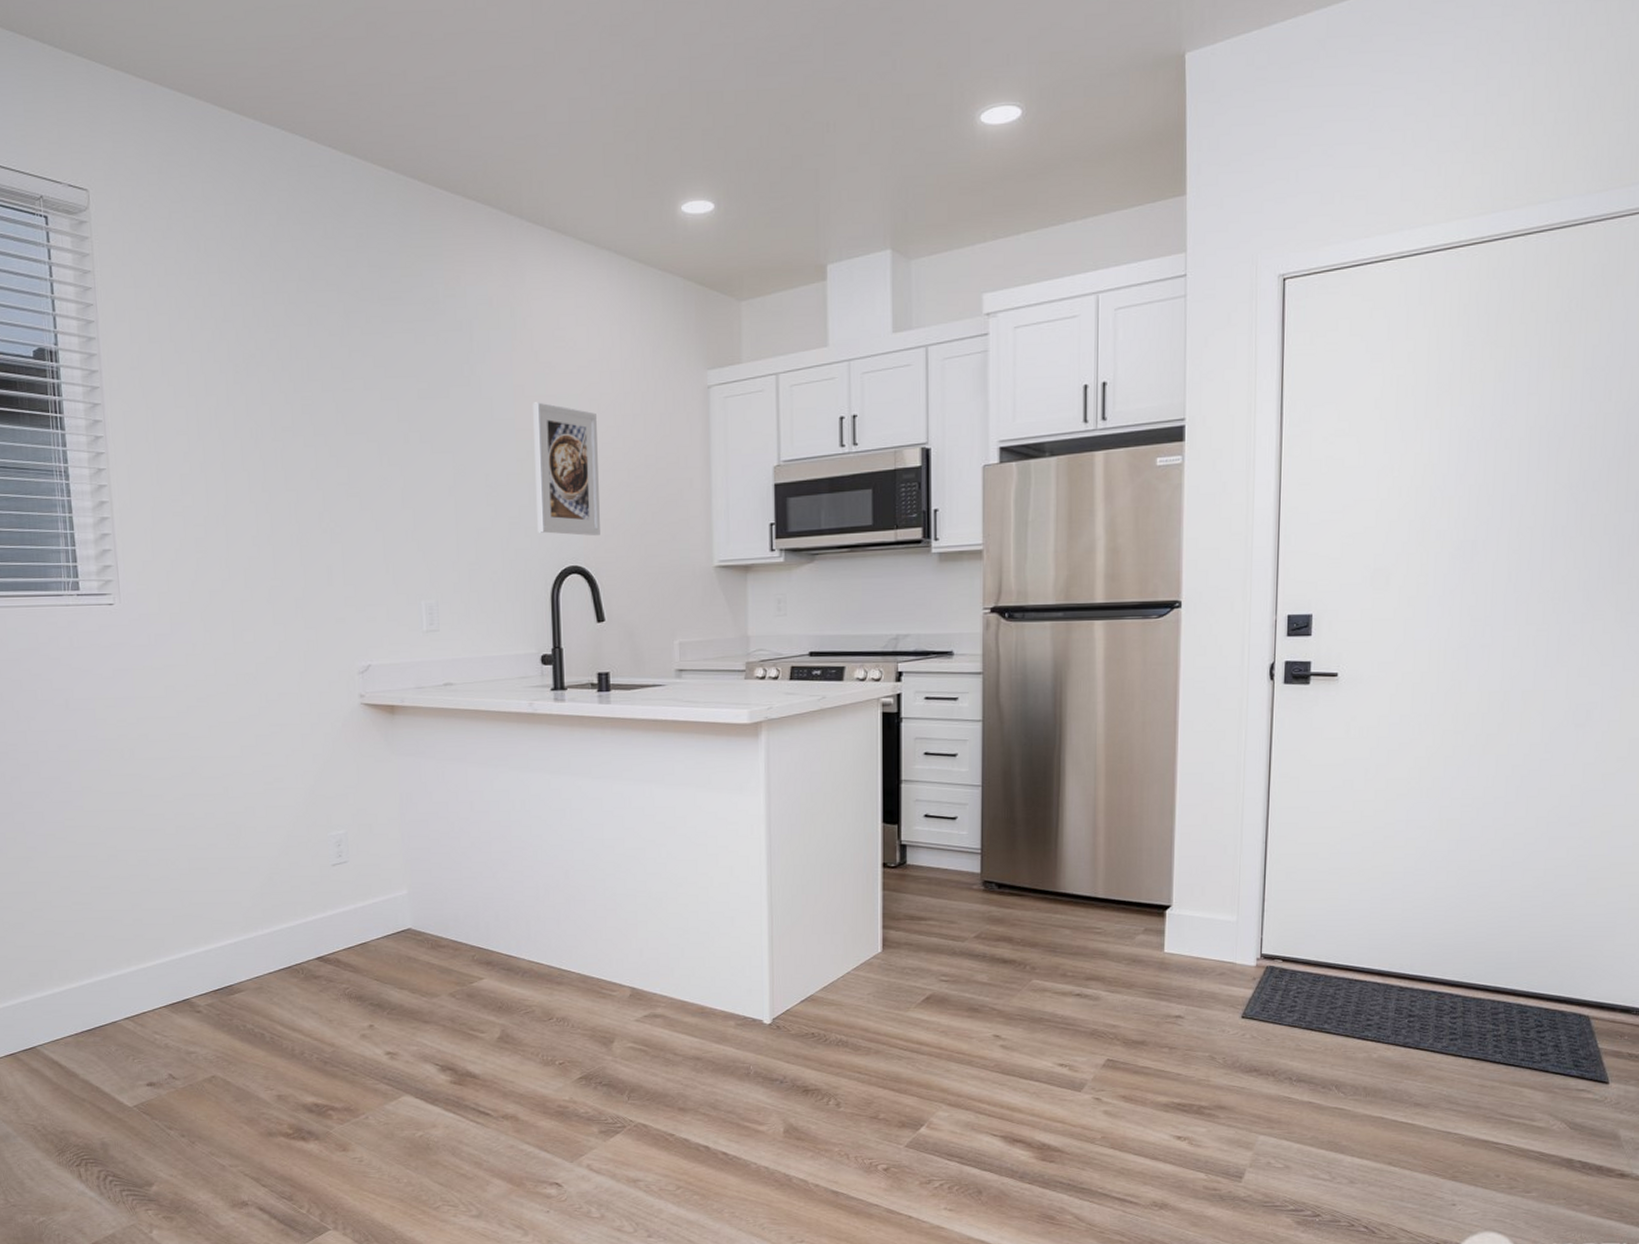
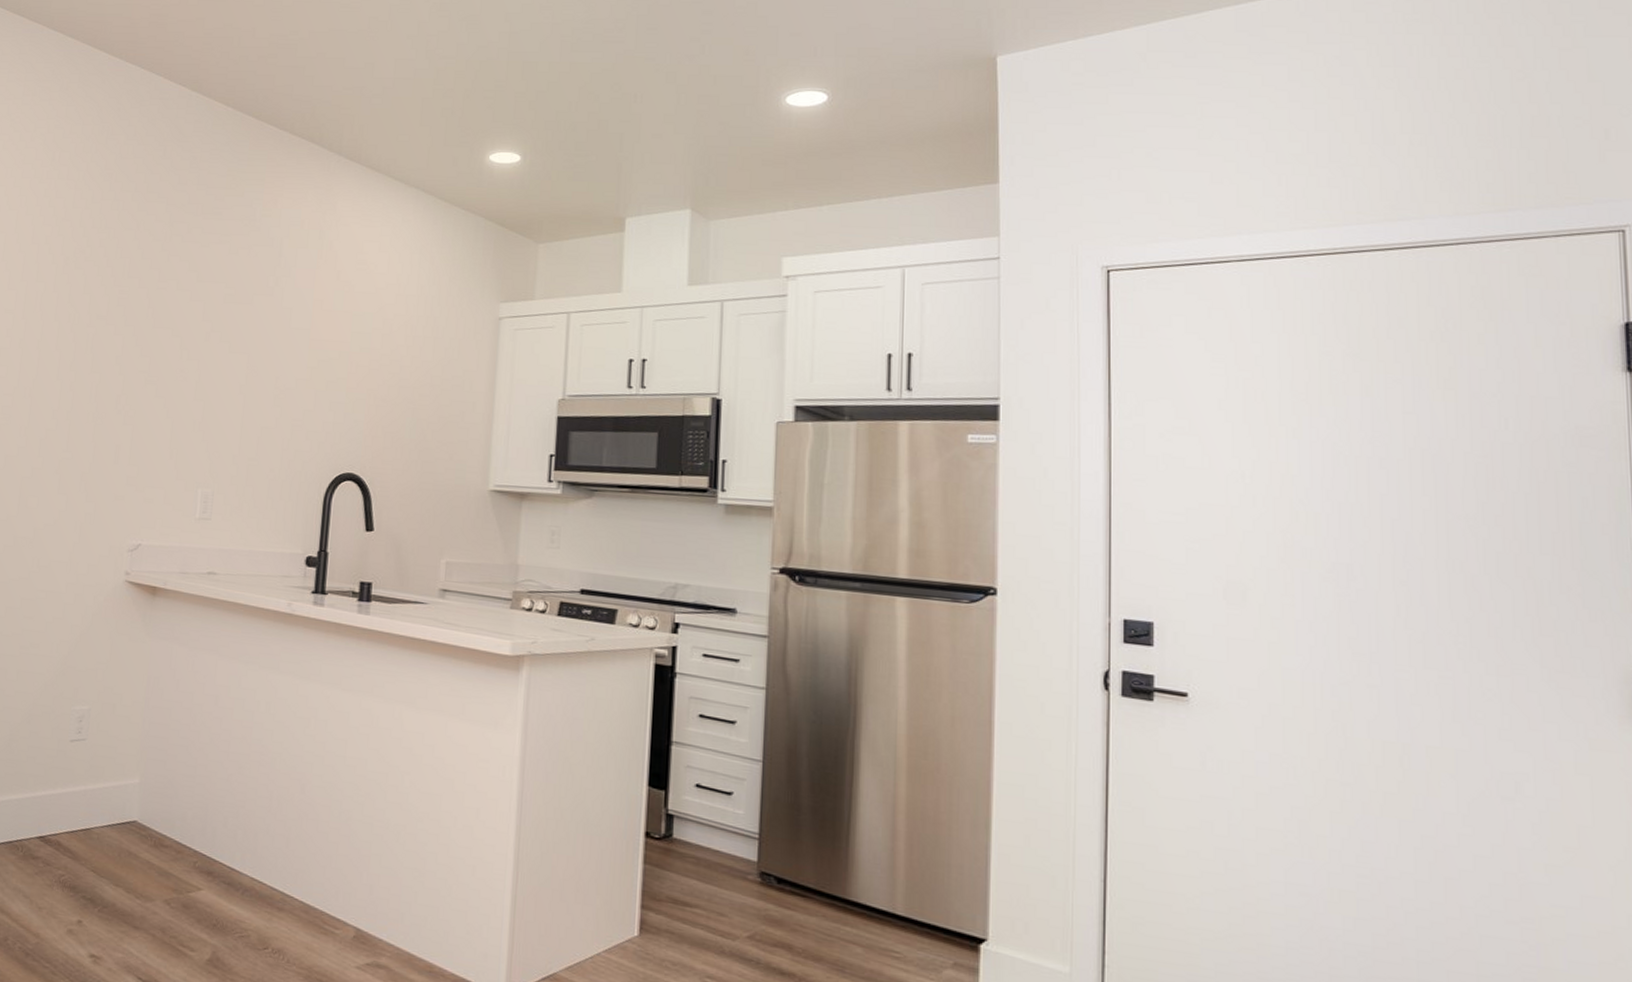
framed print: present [533,402,600,536] -> none [319,316,388,447]

